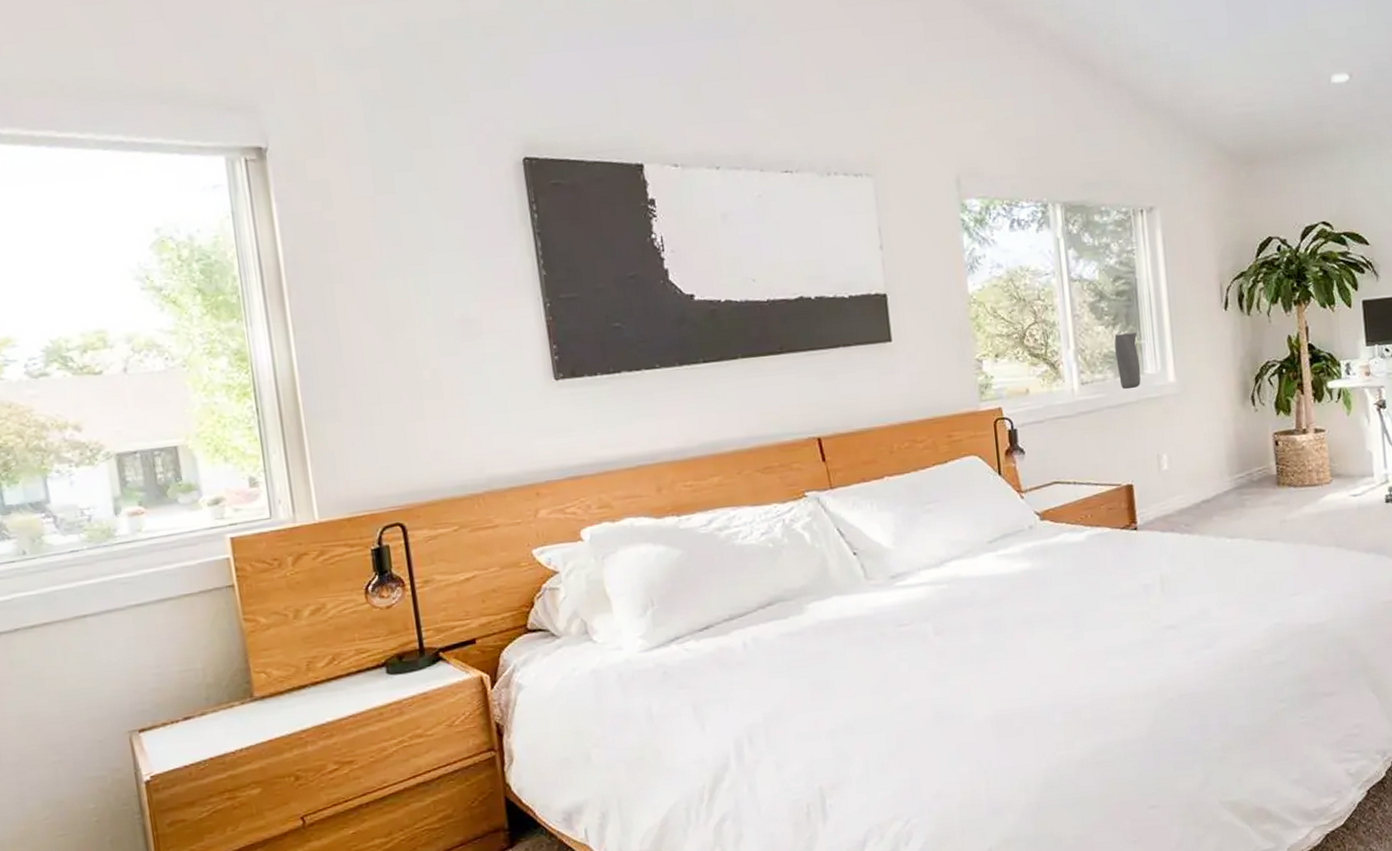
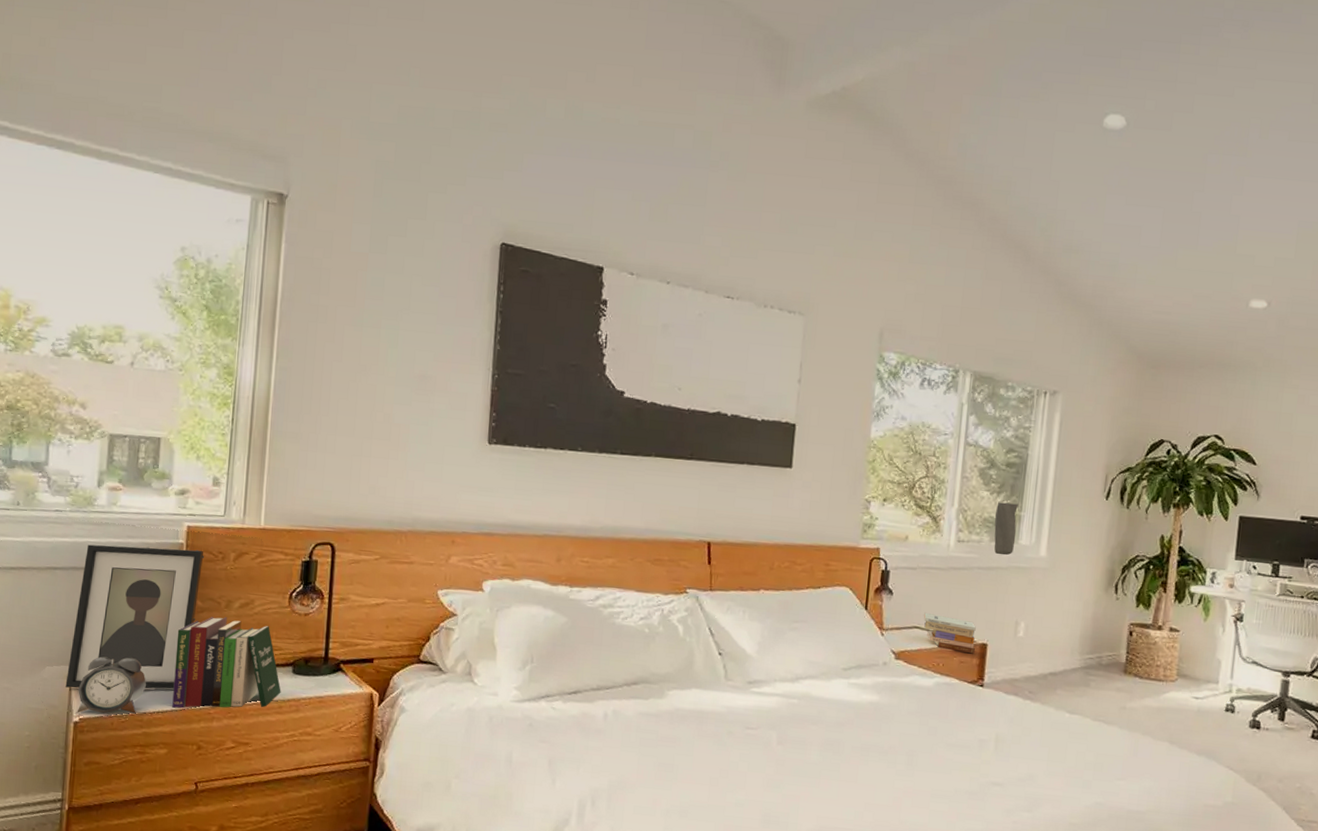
picture frame: none [117,561,263,746] -> present [65,544,204,690]
alarm clock: none [141,695,222,771] -> present [77,656,147,714]
books: none [244,628,378,741] -> present [172,616,281,708]
books: none [1060,464,1121,500] -> present [923,612,976,654]

